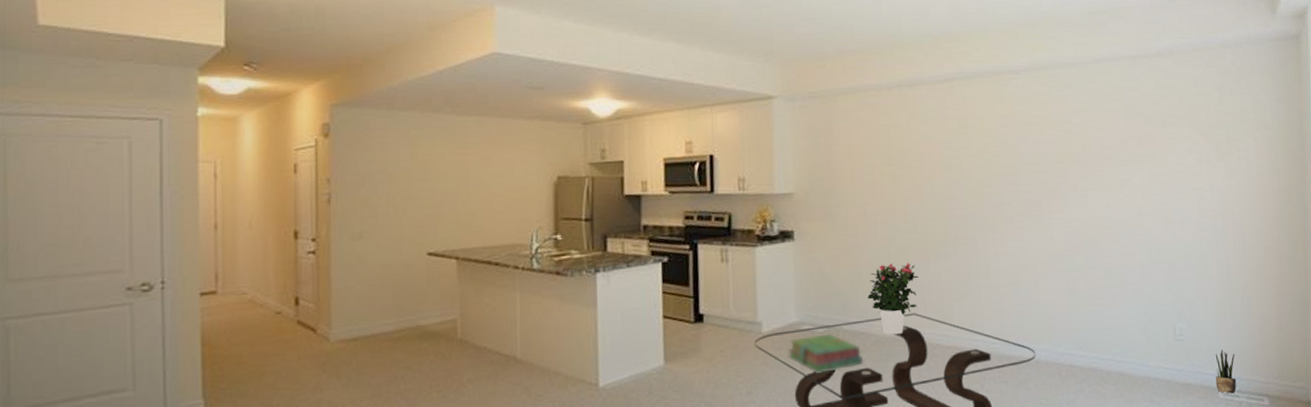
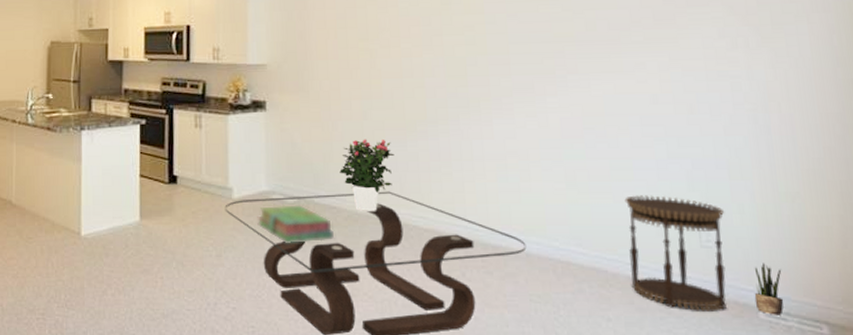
side table: none [1116,298,1195,397] -> present [624,195,727,311]

